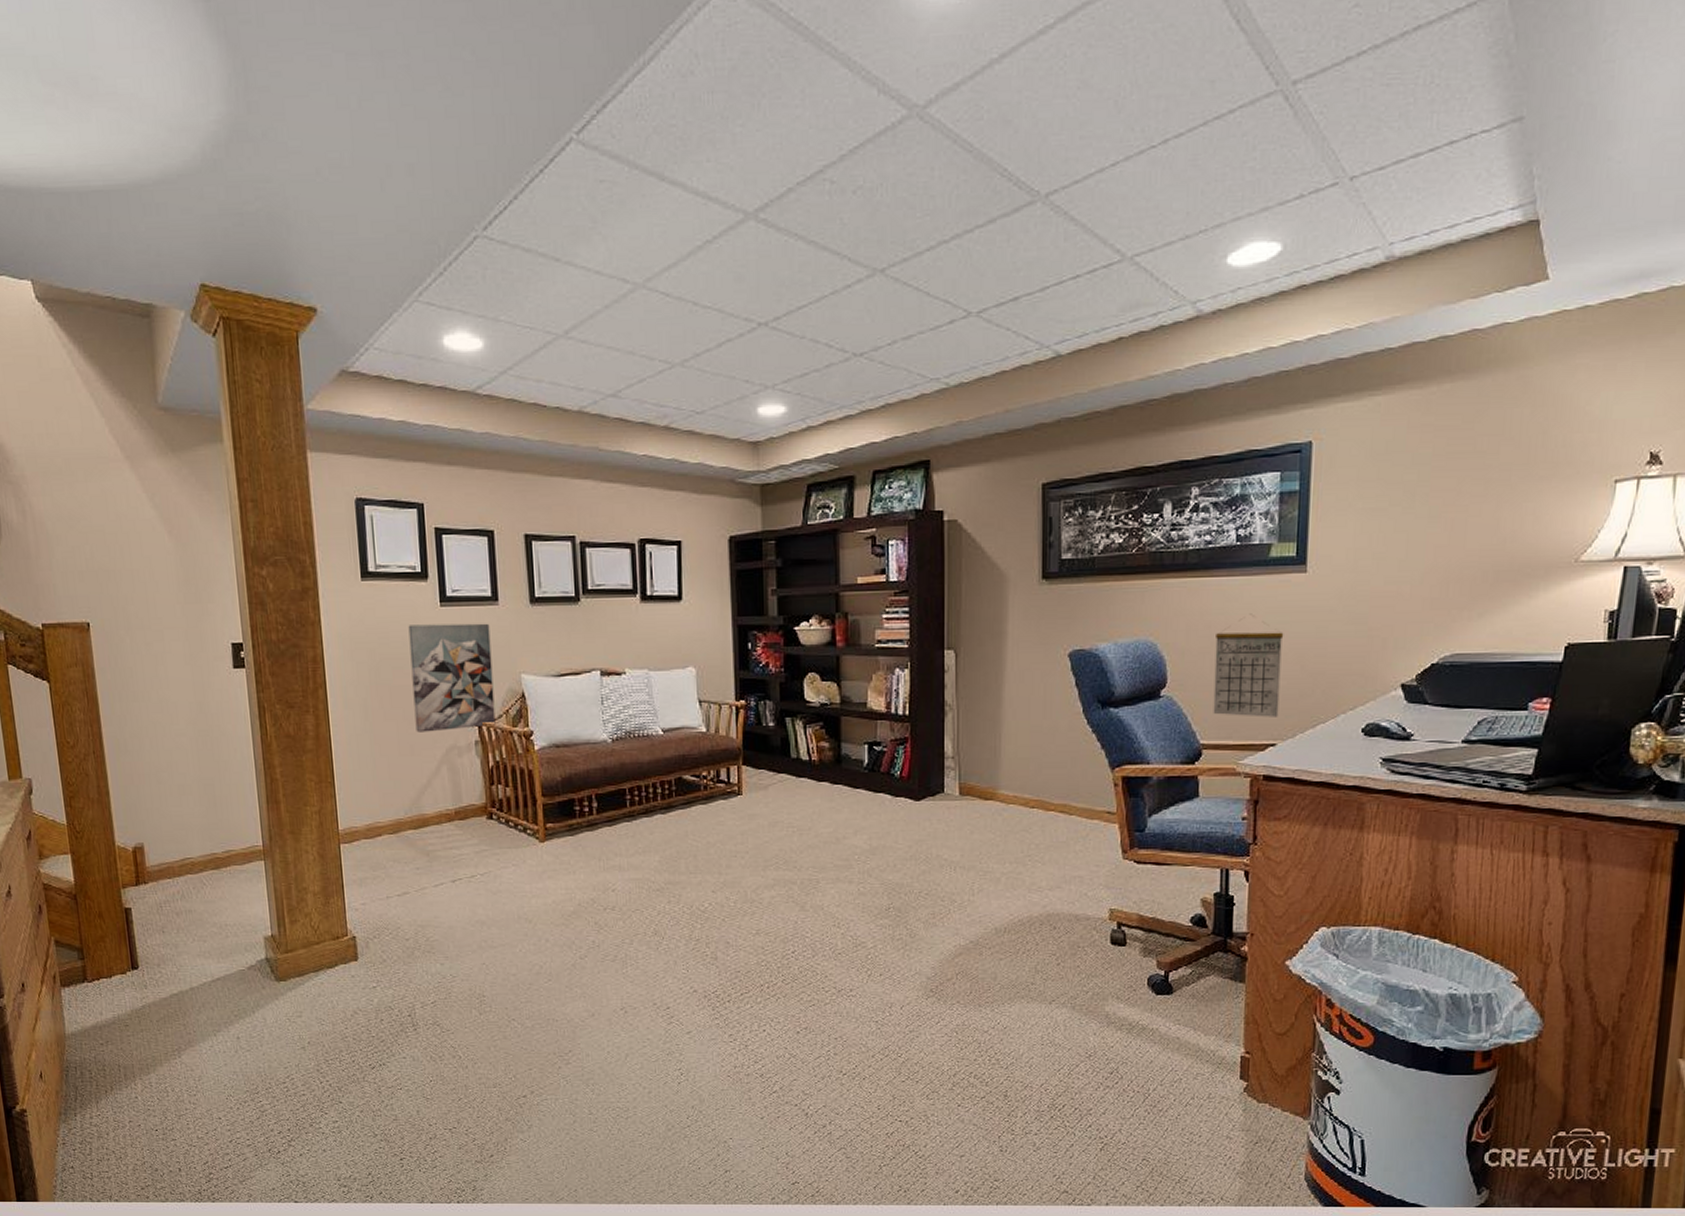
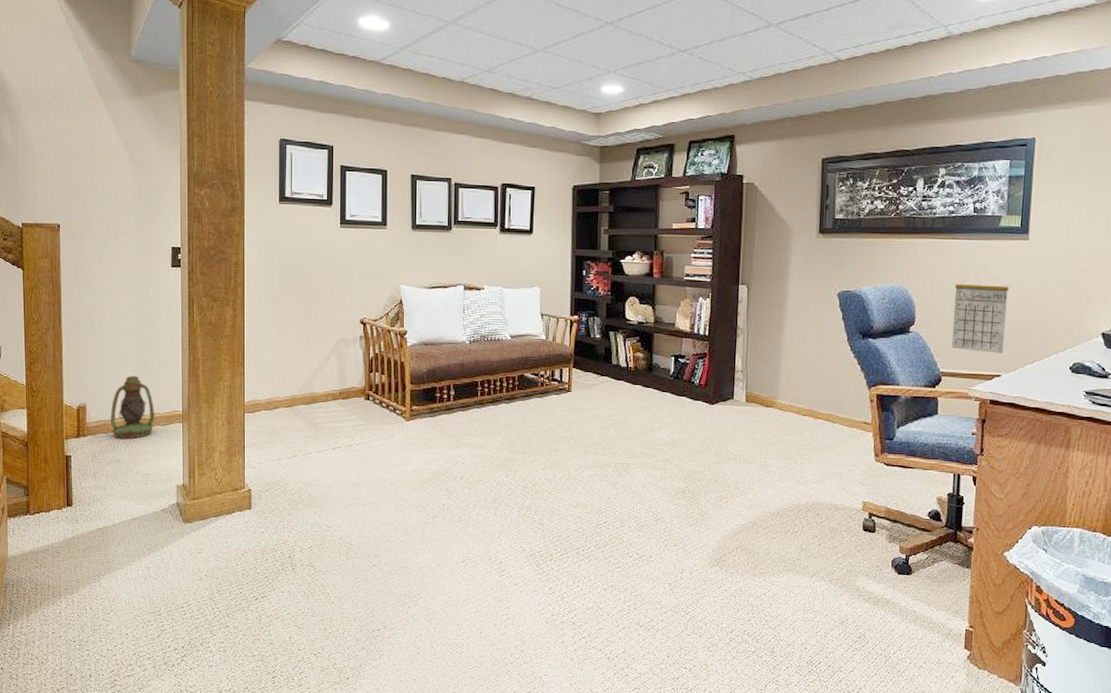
lantern: none [174,806,230,885] -> present [111,375,154,440]
wall art: present [408,623,496,733] -> none [313,241,378,327]

